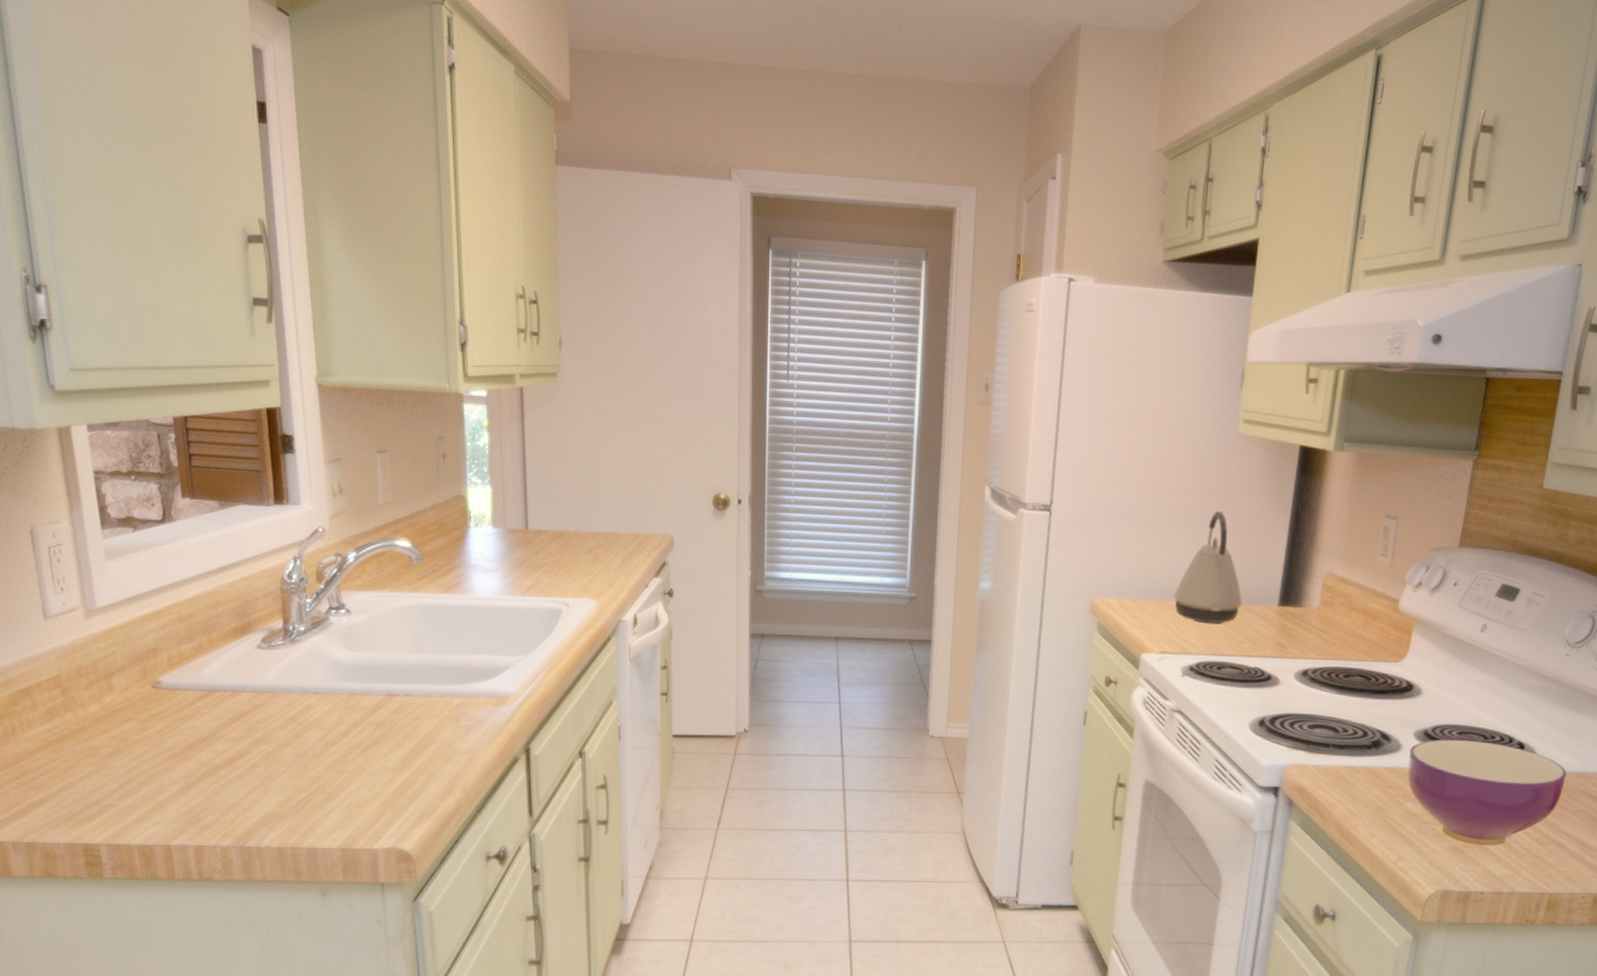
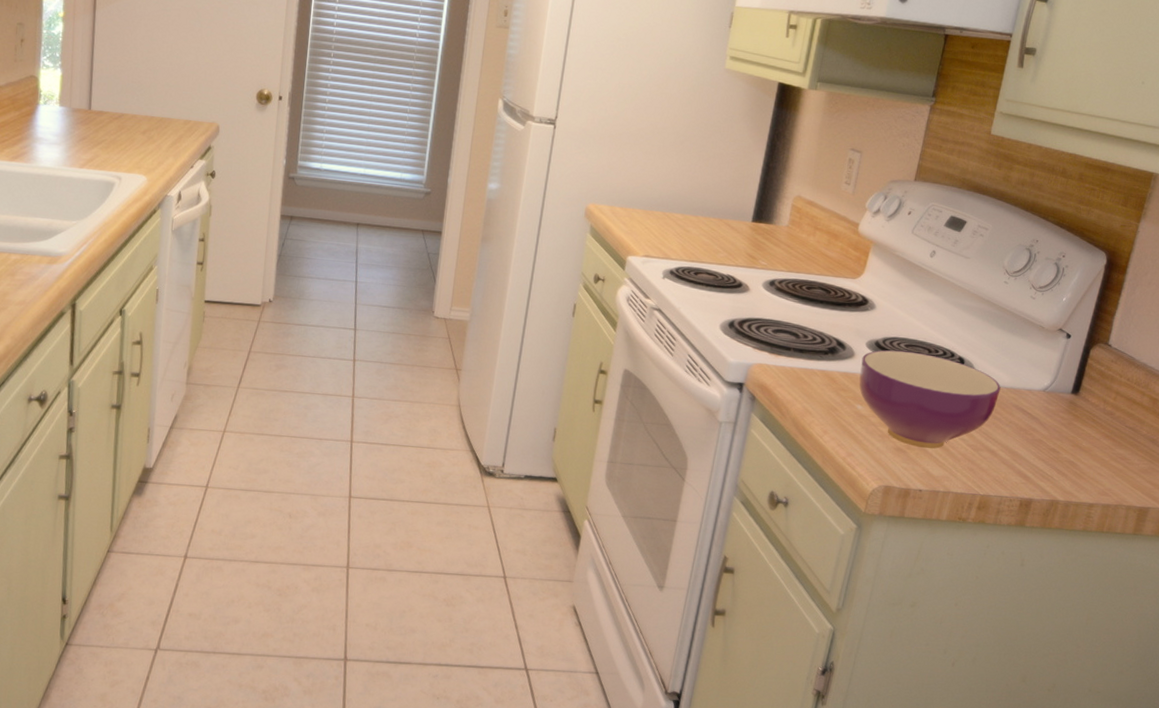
kettle: present [1173,511,1242,624] -> none [659,134,720,234]

